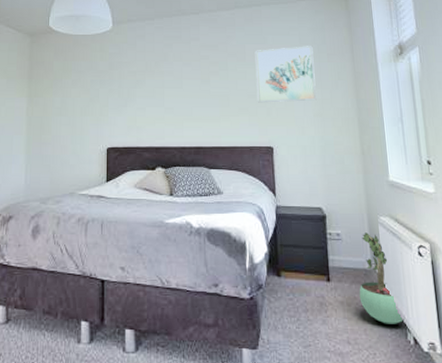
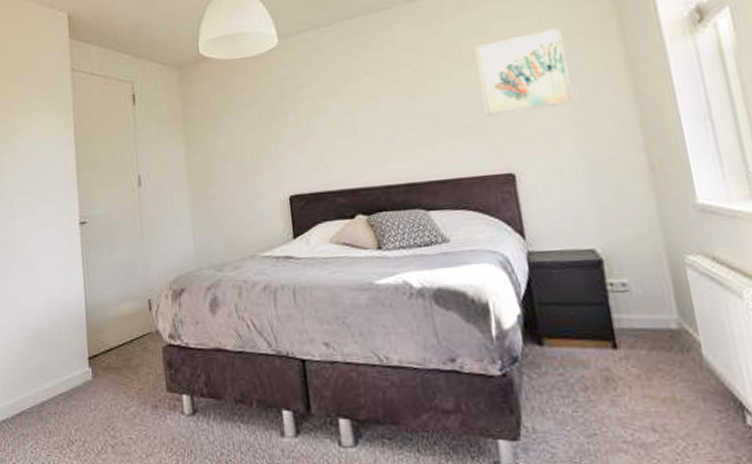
potted plant: present [359,233,405,324] -> none [661,279,740,404]

